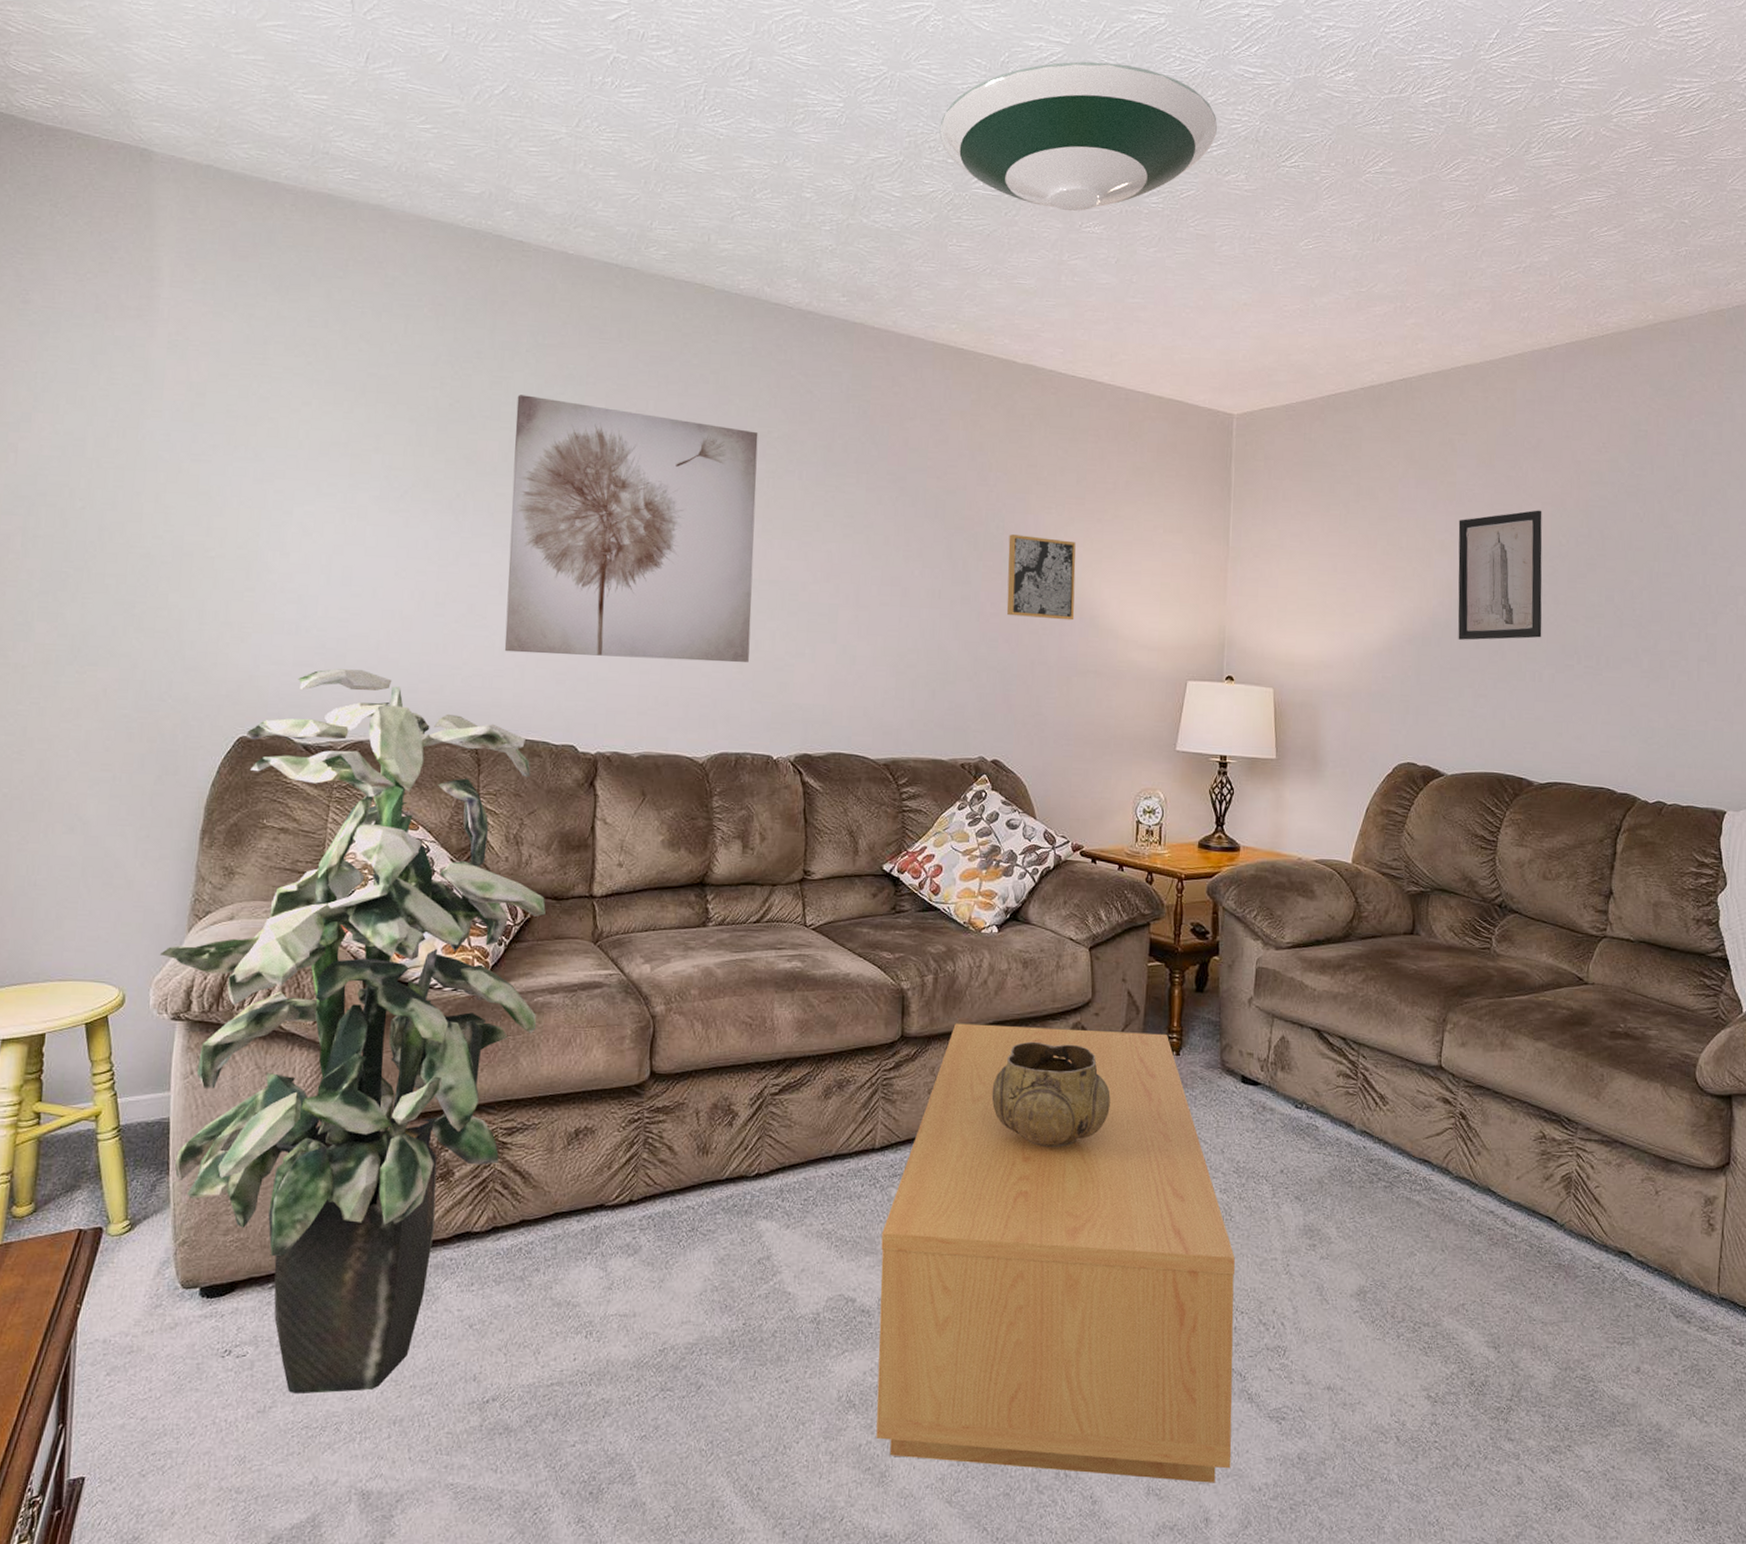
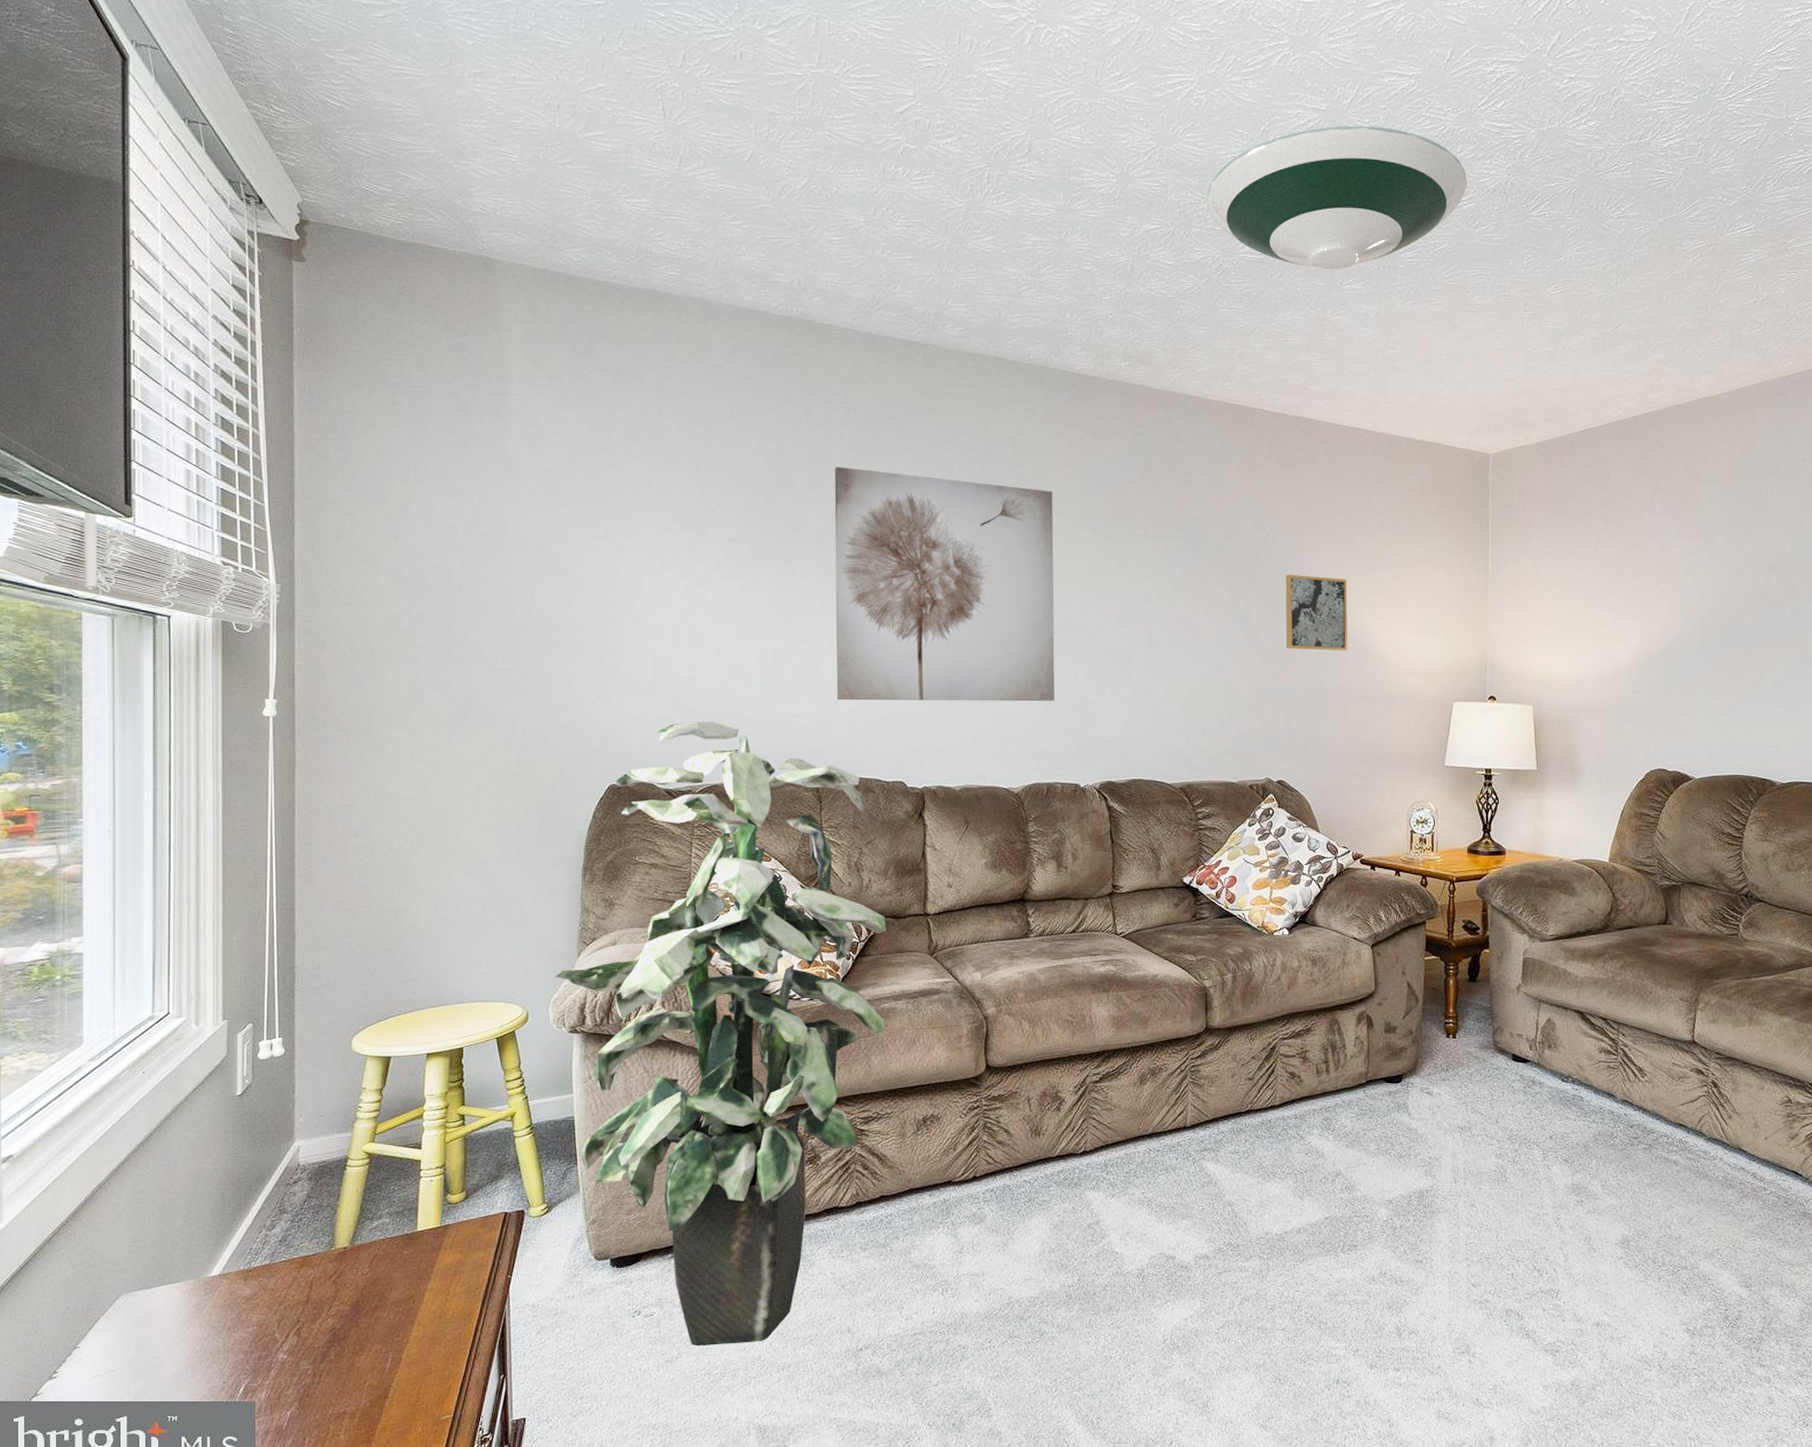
coffee table: present [876,1023,1235,1483] -> none [1196,1015,1512,1407]
decorative bowl: present [991,1041,1111,1148] -> none [1288,1030,1395,1122]
wall art: present [1458,510,1542,640] -> none [1702,530,1783,654]

